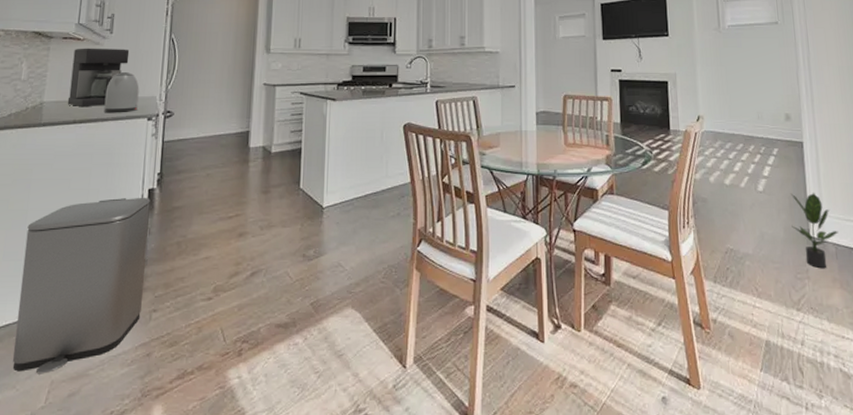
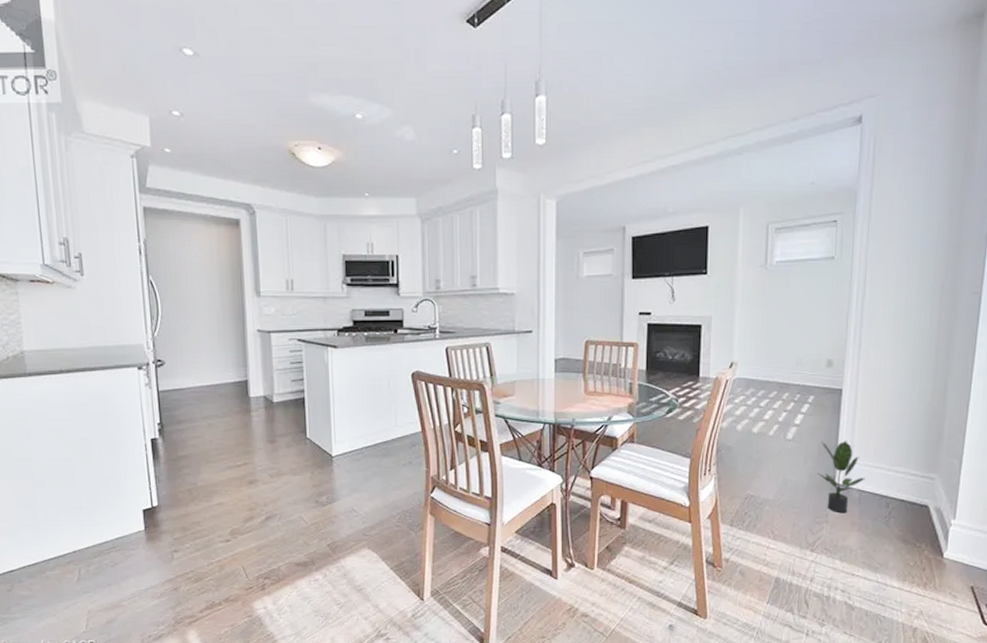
pedal bin: present [13,197,150,374] -> none [35,446,163,605]
coffee maker: present [67,48,130,107] -> none [45,291,107,356]
kettle: present [103,72,139,113] -> none [87,318,126,363]

